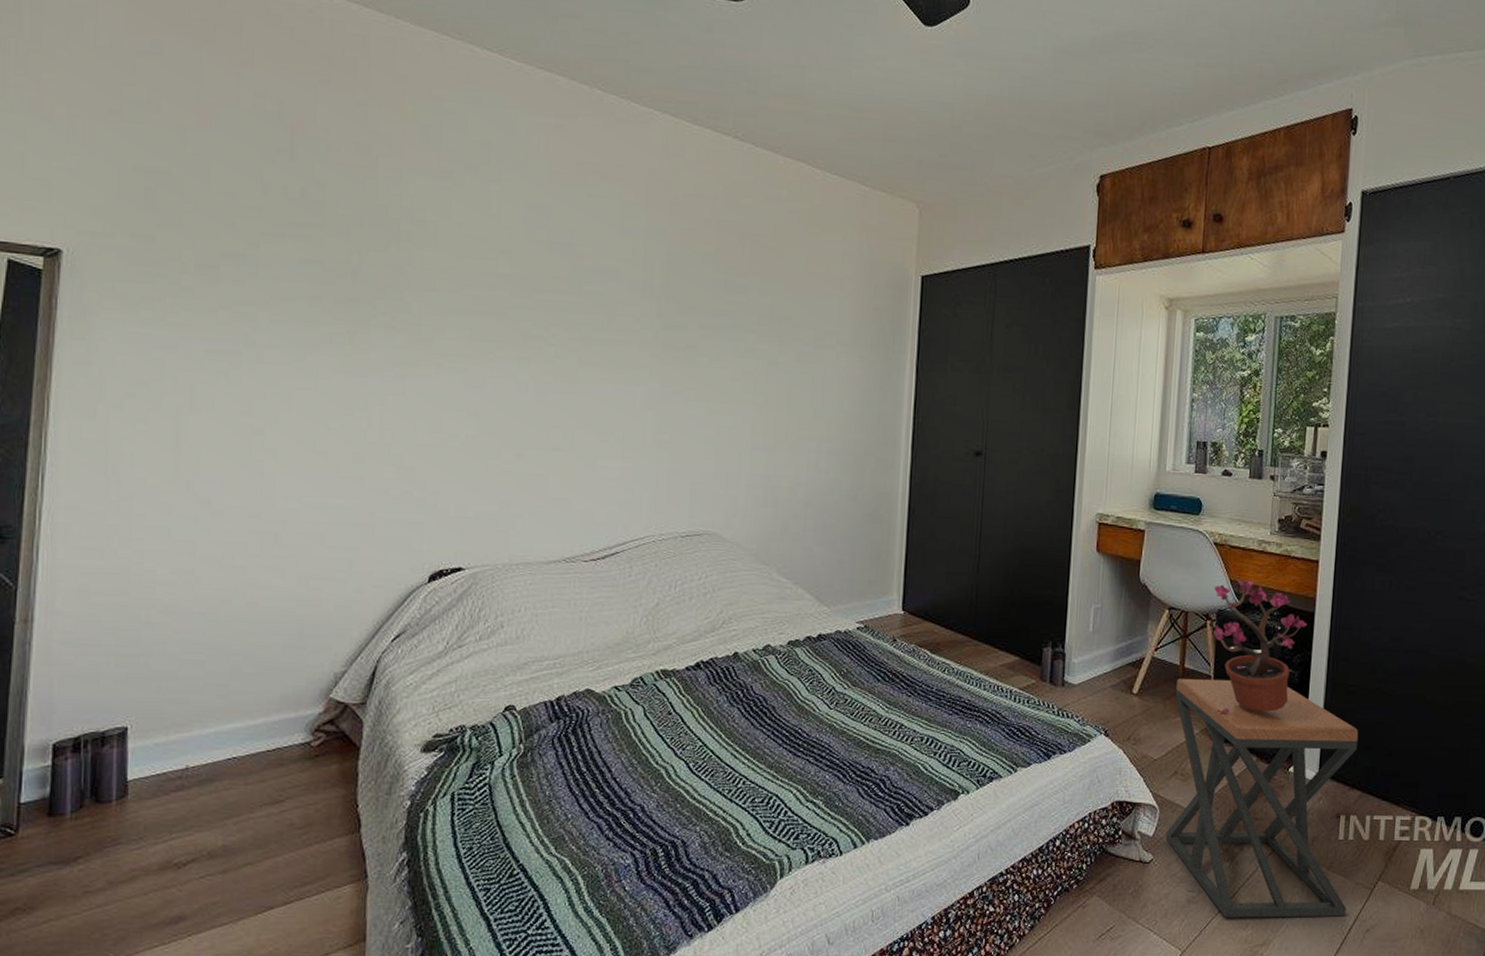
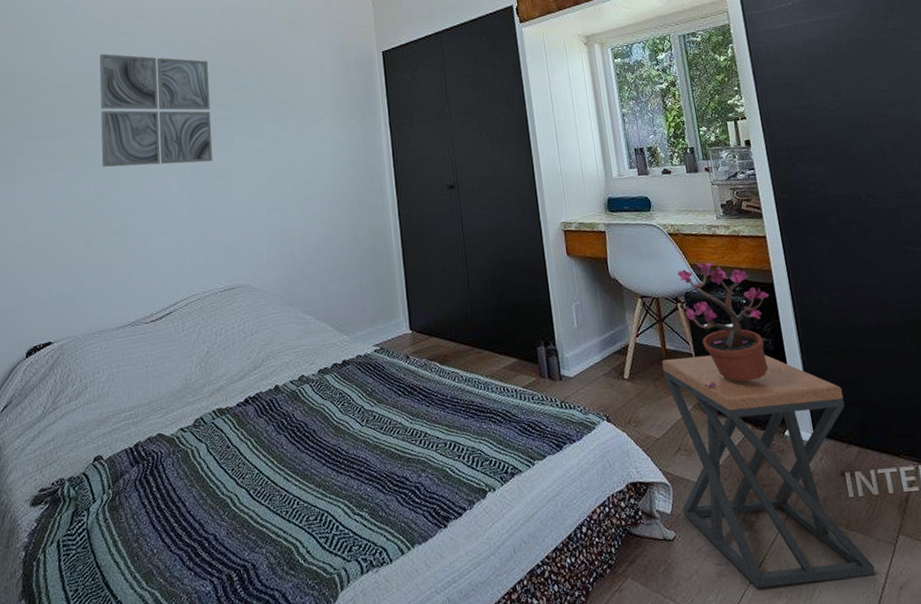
wall art: none [547,217,698,379] -> present [99,54,213,167]

